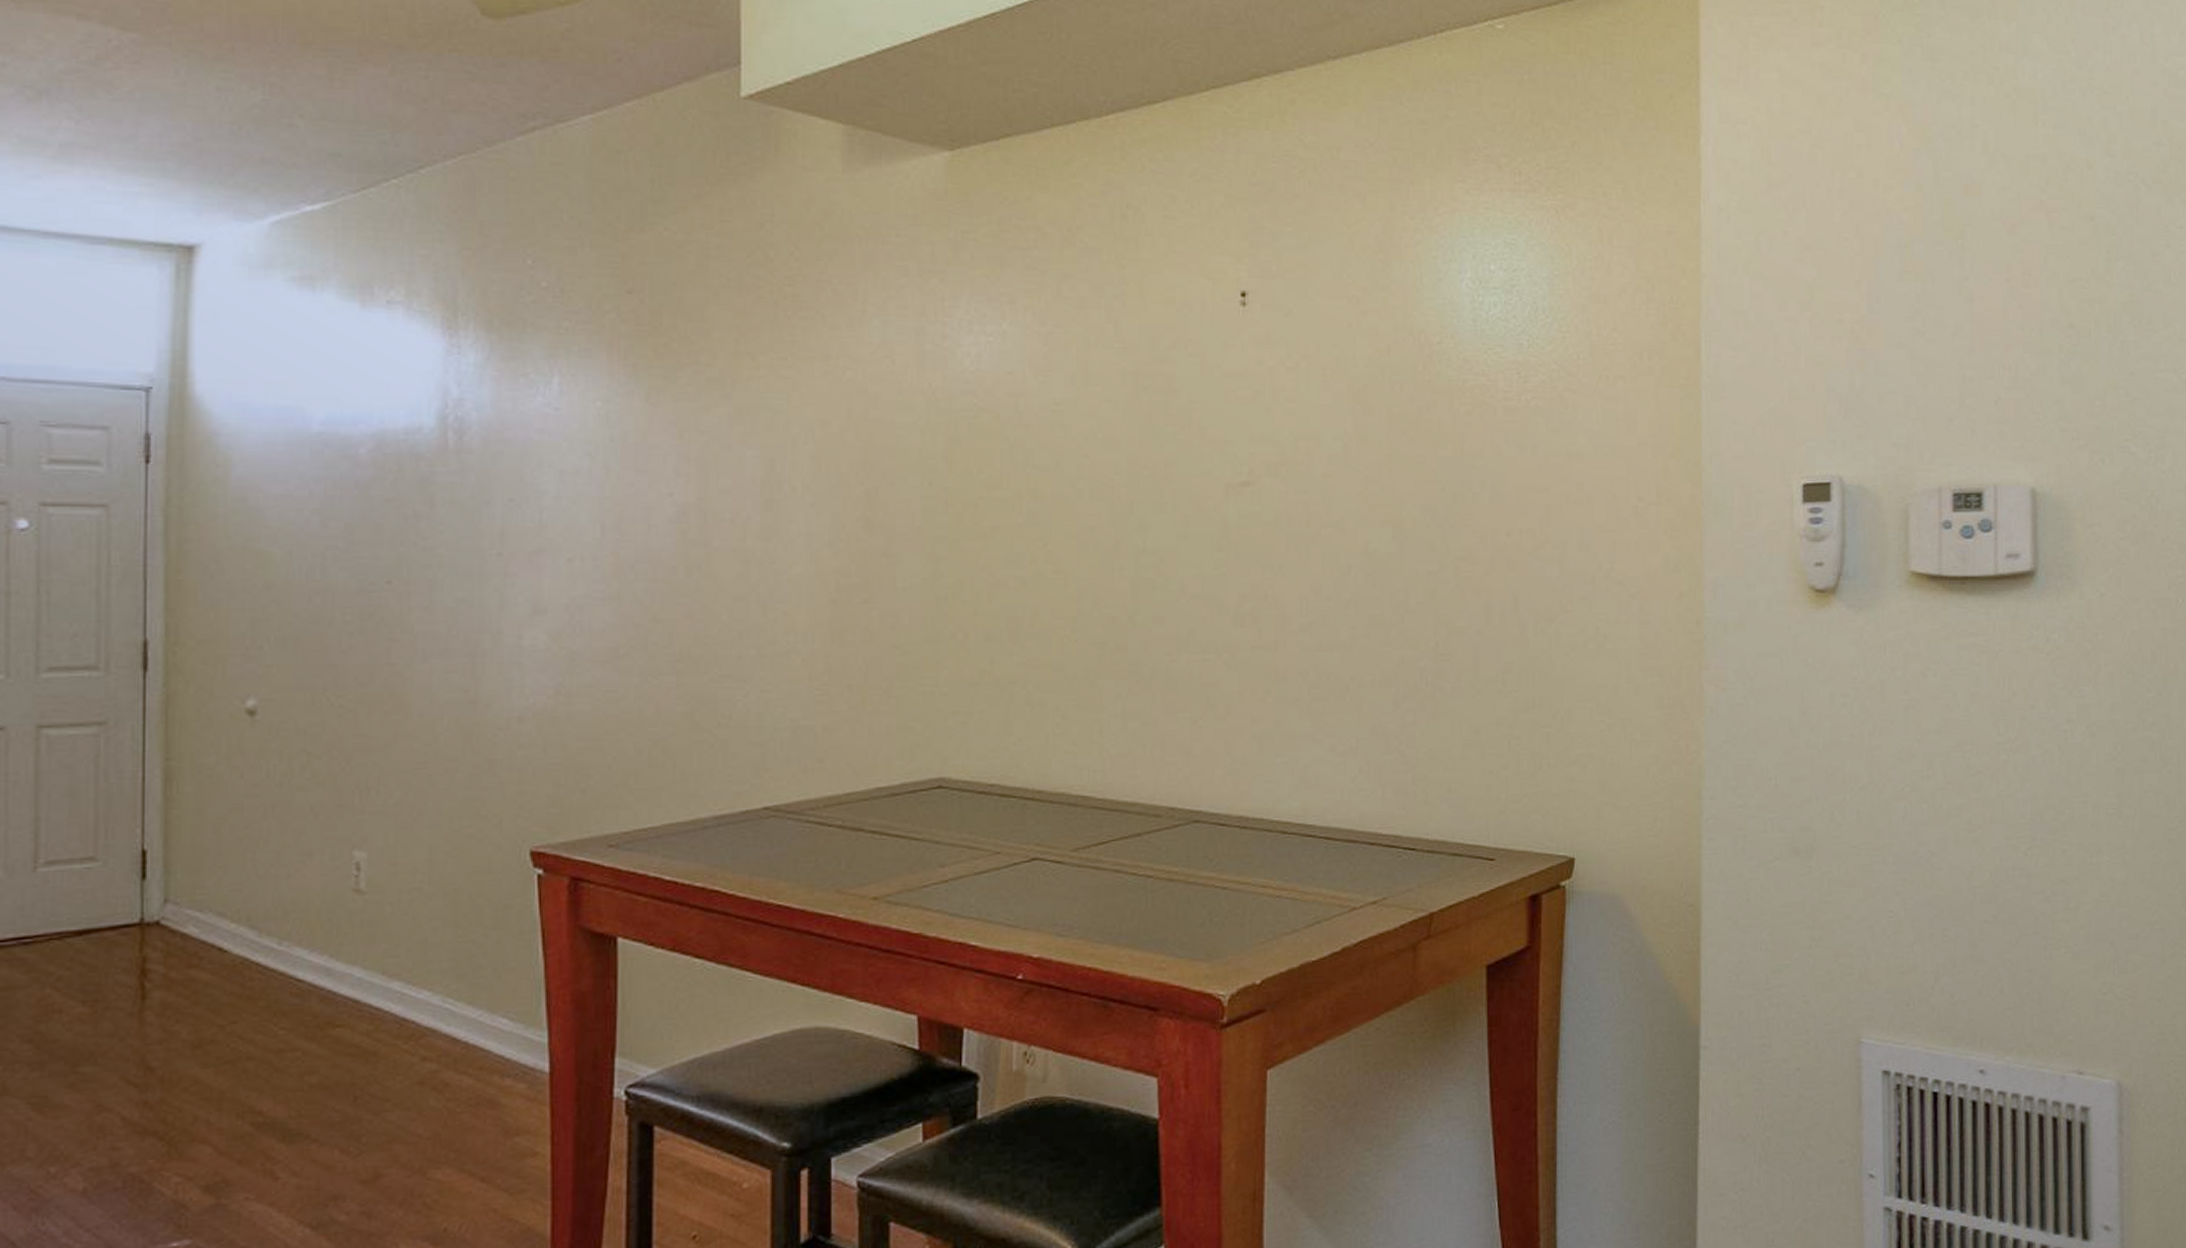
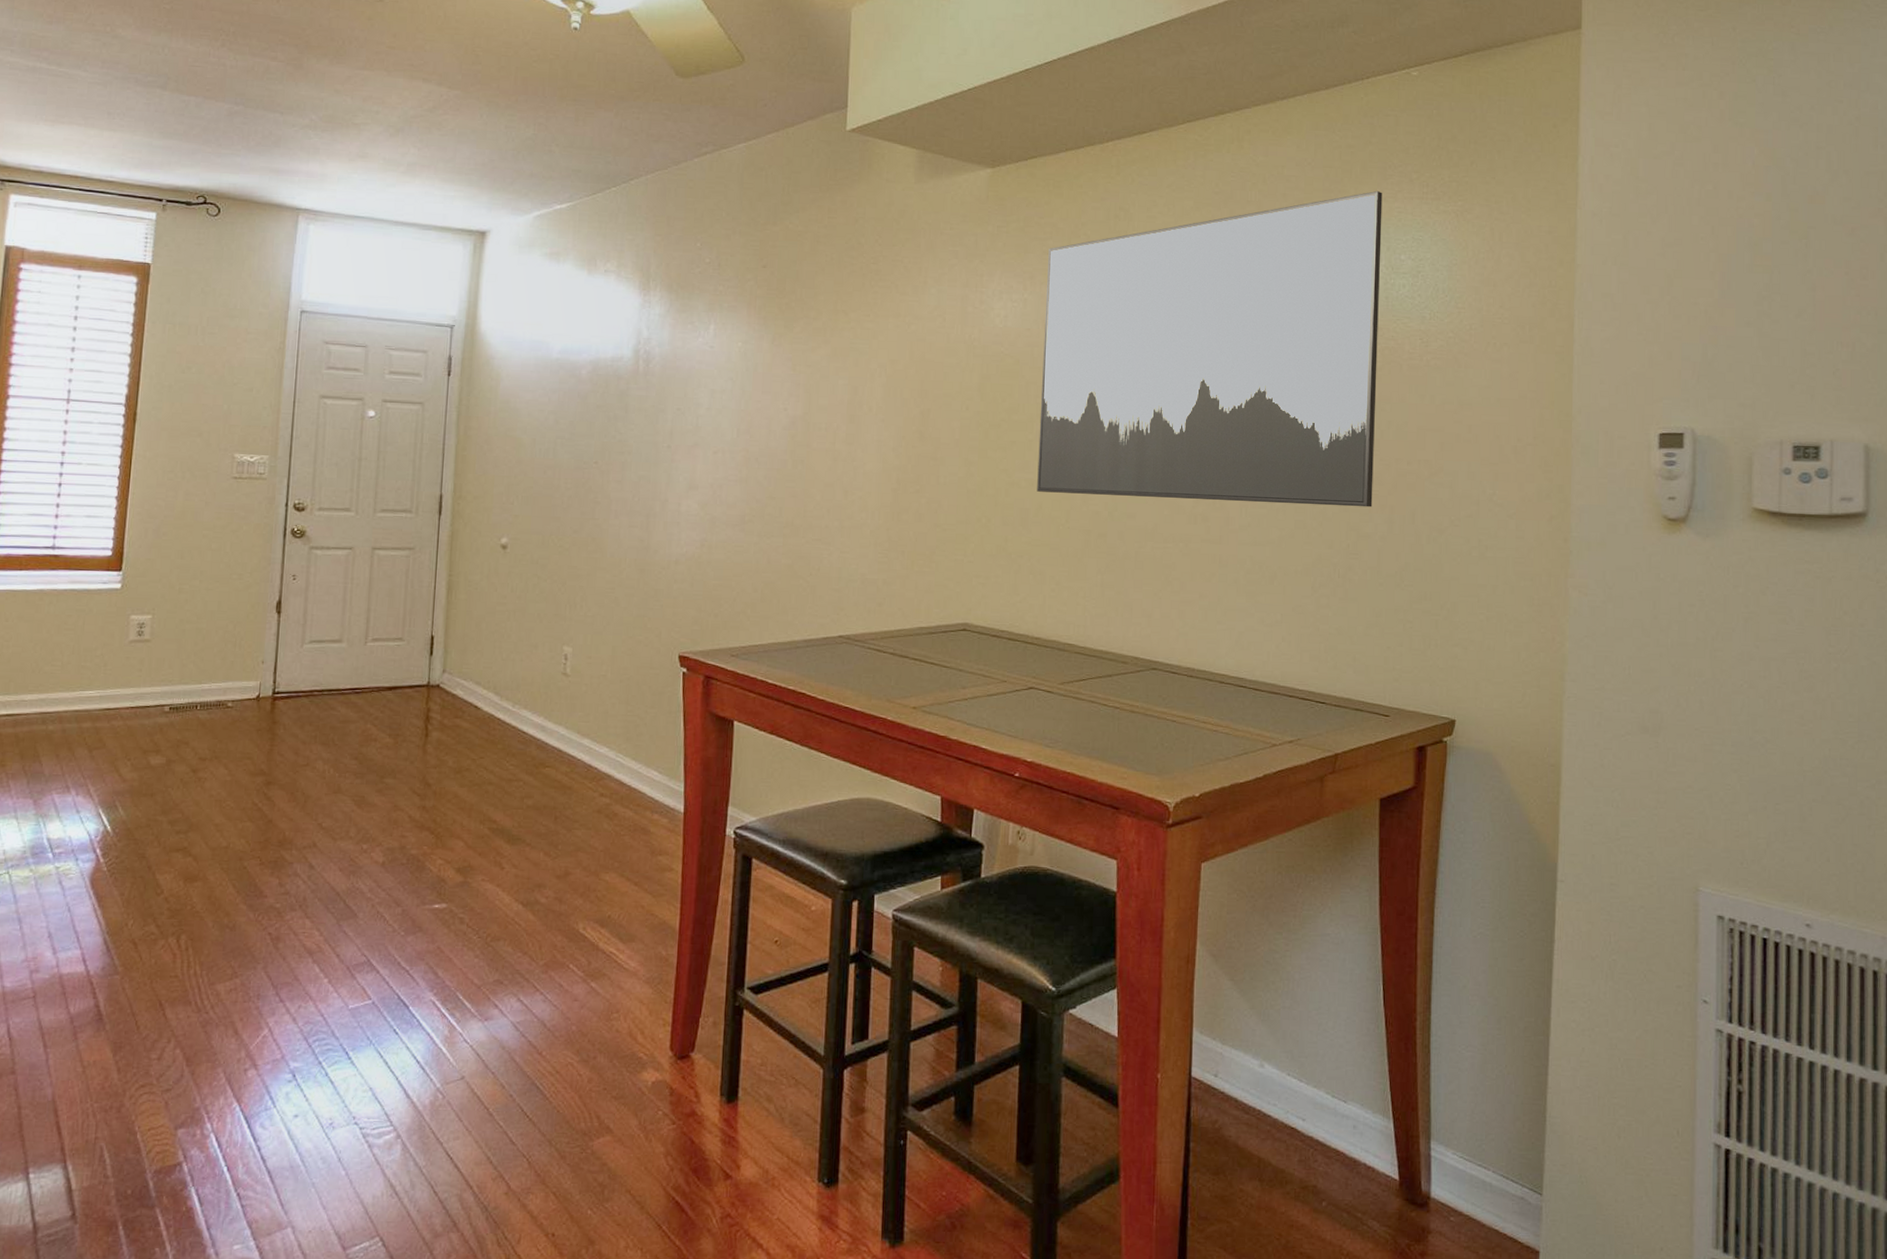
wall art: none [1030,180,1466,595] -> present [1037,190,1383,508]

